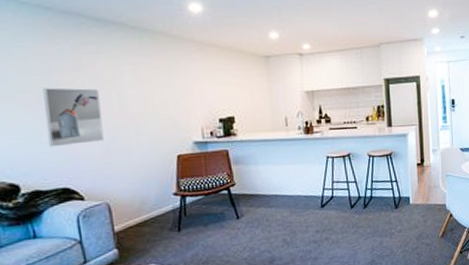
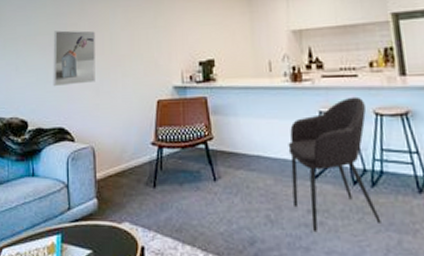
armchair: none [301,143,369,246] -> present [288,96,381,233]

